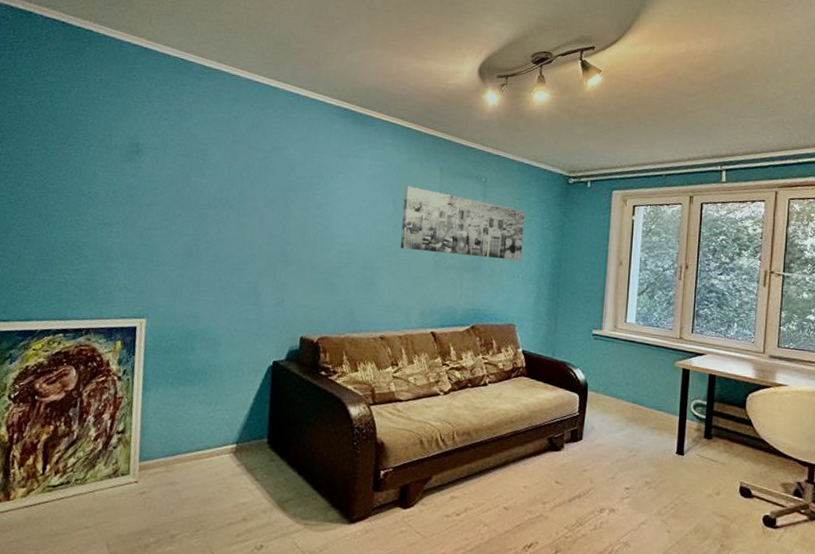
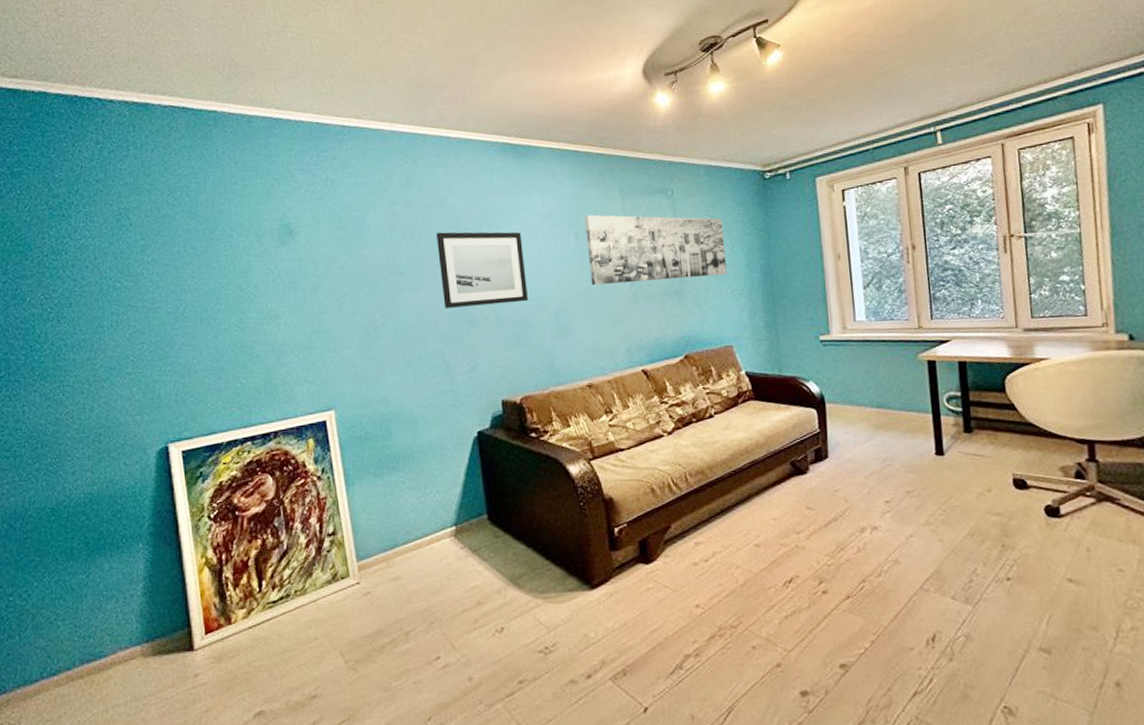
wall art: none [264,176,346,252] -> present [435,232,528,309]

